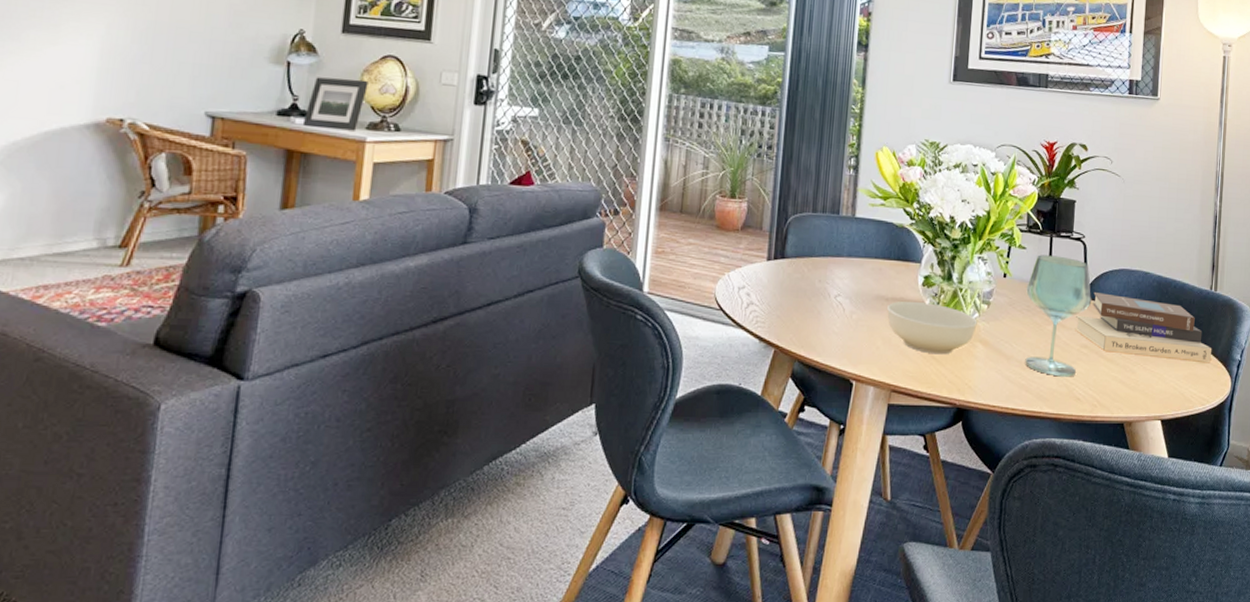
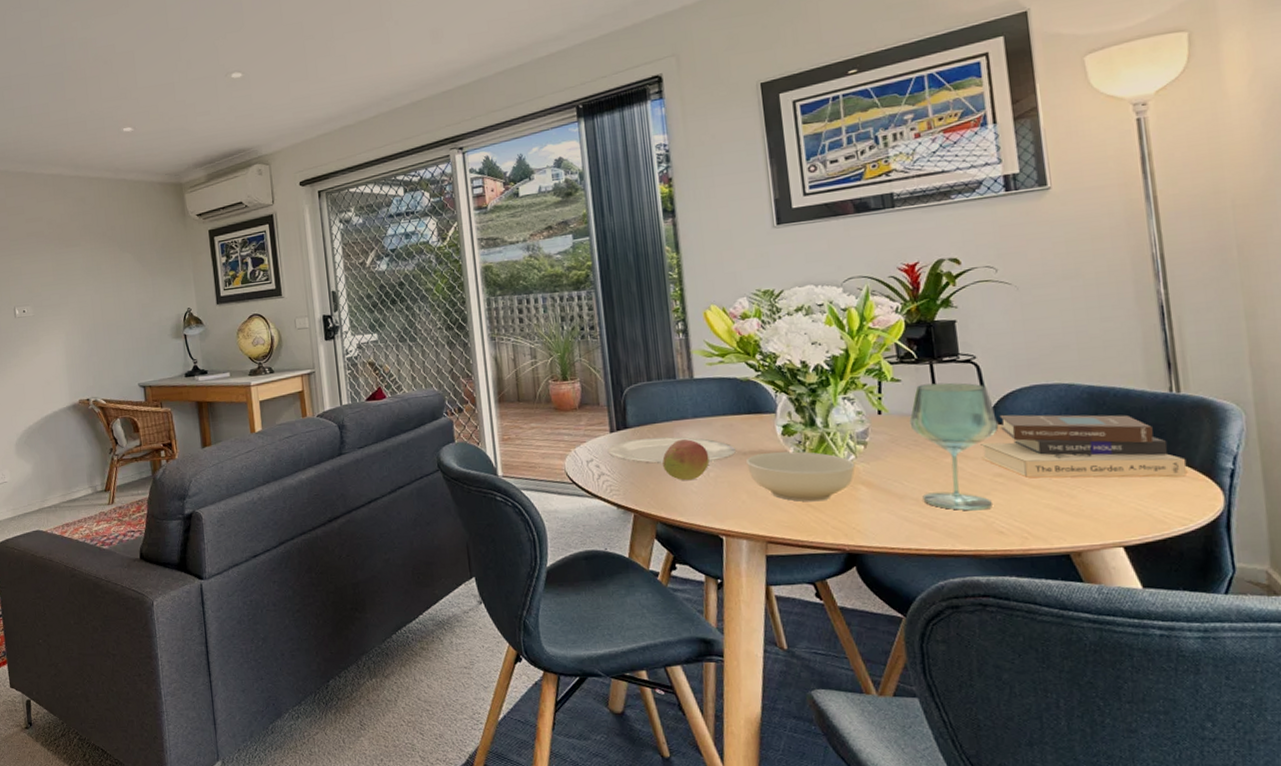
picture frame: present [302,77,368,131] -> none [203,337,244,382]
plate: none [761,271,880,304] -> present [607,437,736,464]
fruit: none [811,276,855,321] -> present [662,438,710,481]

